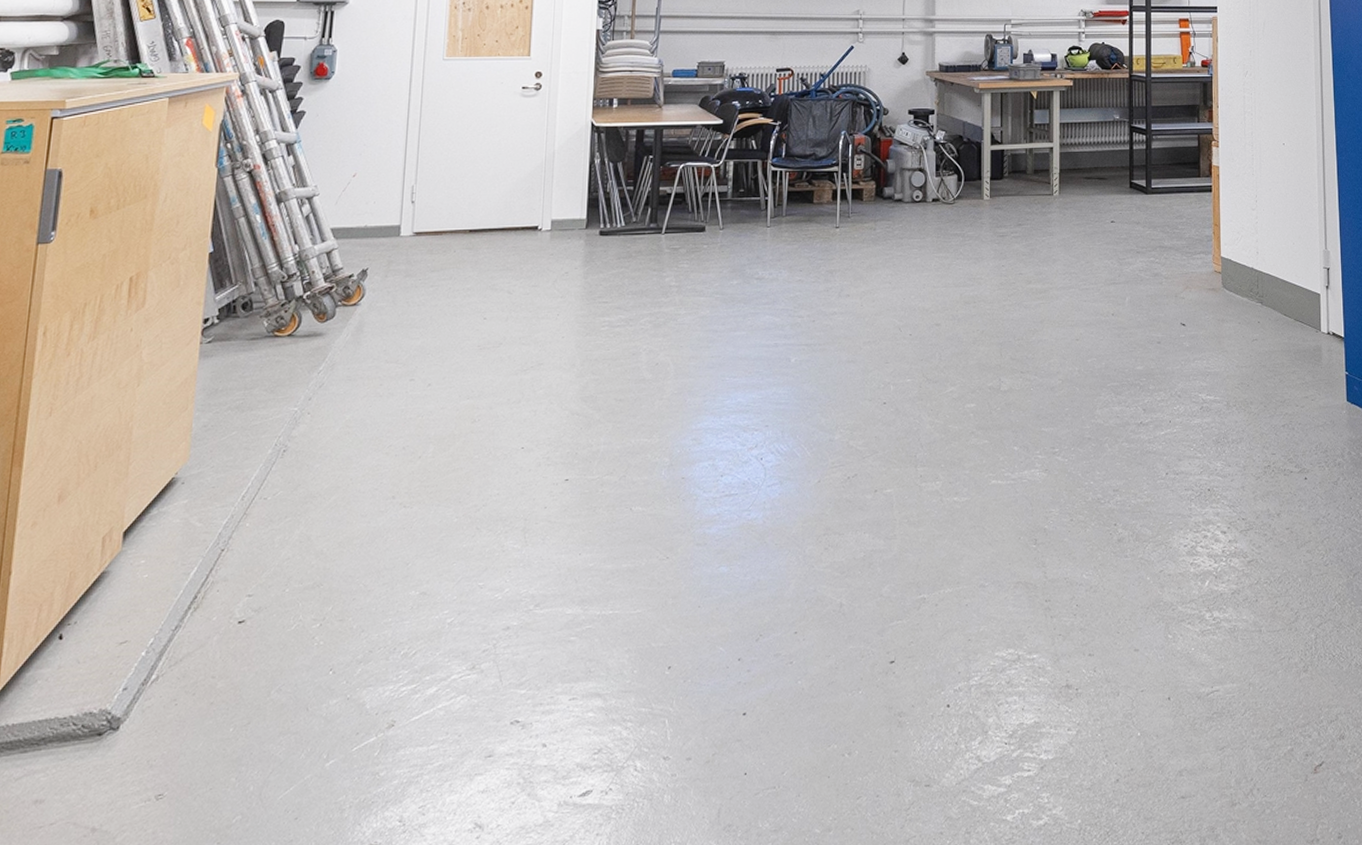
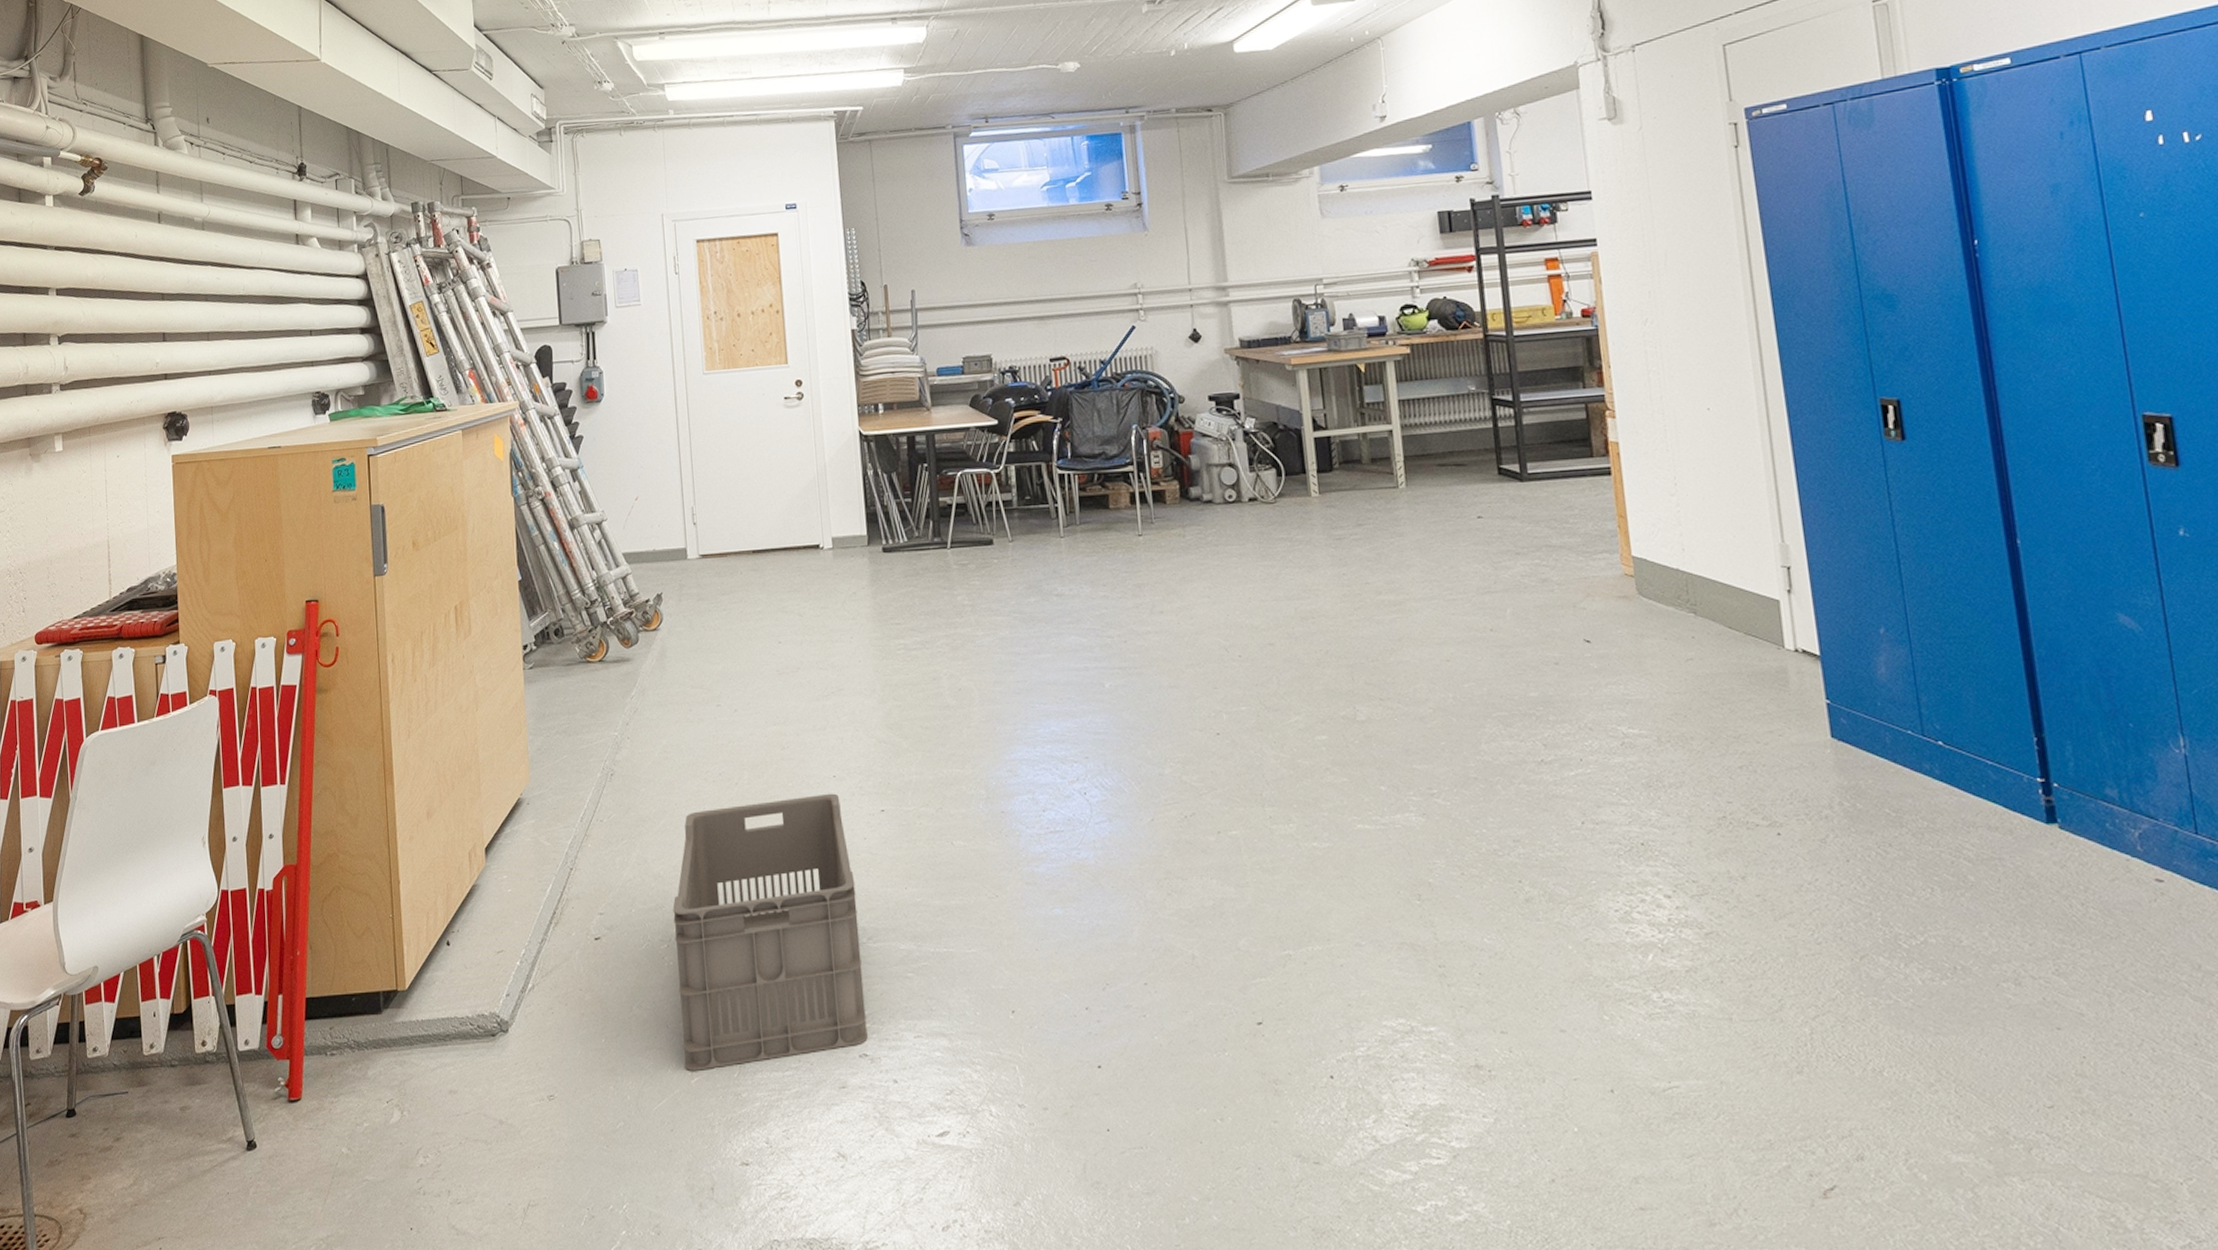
plastic crate: none [320,464,530,754] -> present [672,793,868,1071]

